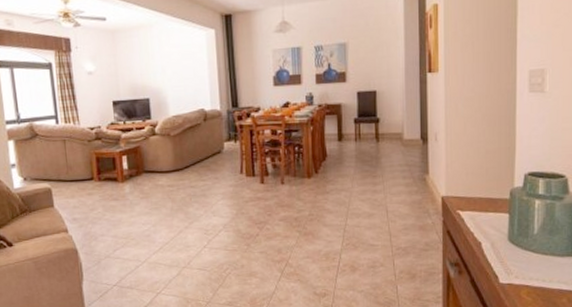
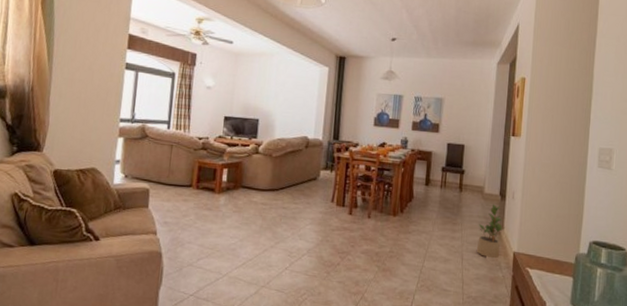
potted plant: none [401,150,431,207] -> present [476,204,506,259]

